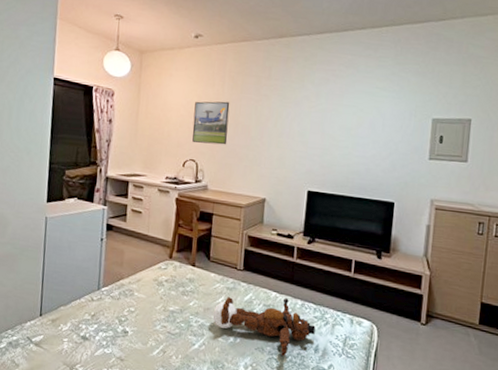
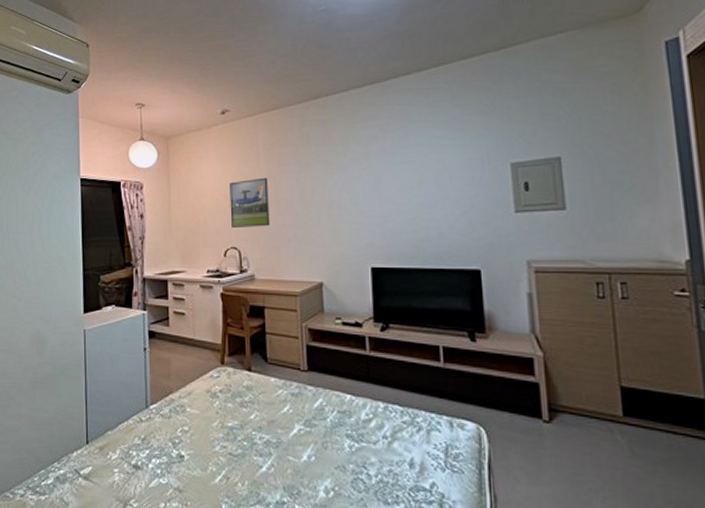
teddy bear: present [212,297,316,357] -> none [279,400,407,476]

